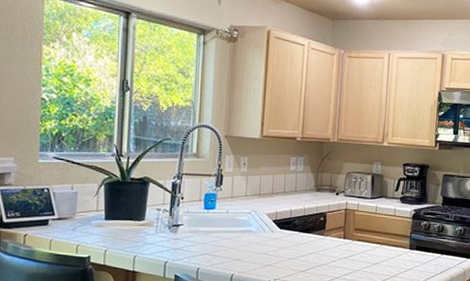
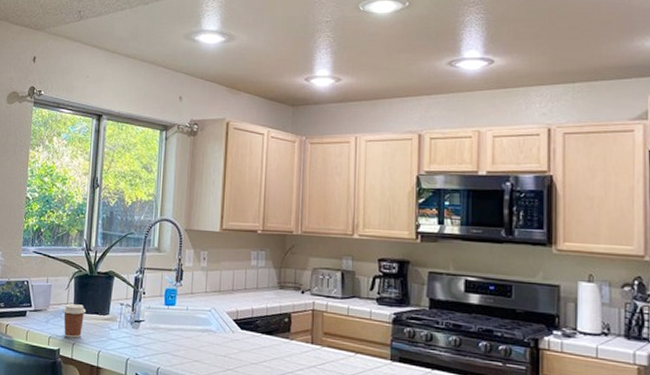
coffee cup: none [92,211,119,245] -> present [63,304,86,338]

